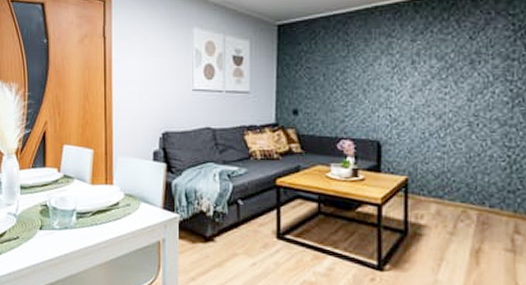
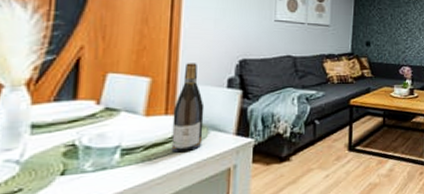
wine bottle: none [111,135,136,221] -> present [171,63,205,153]

